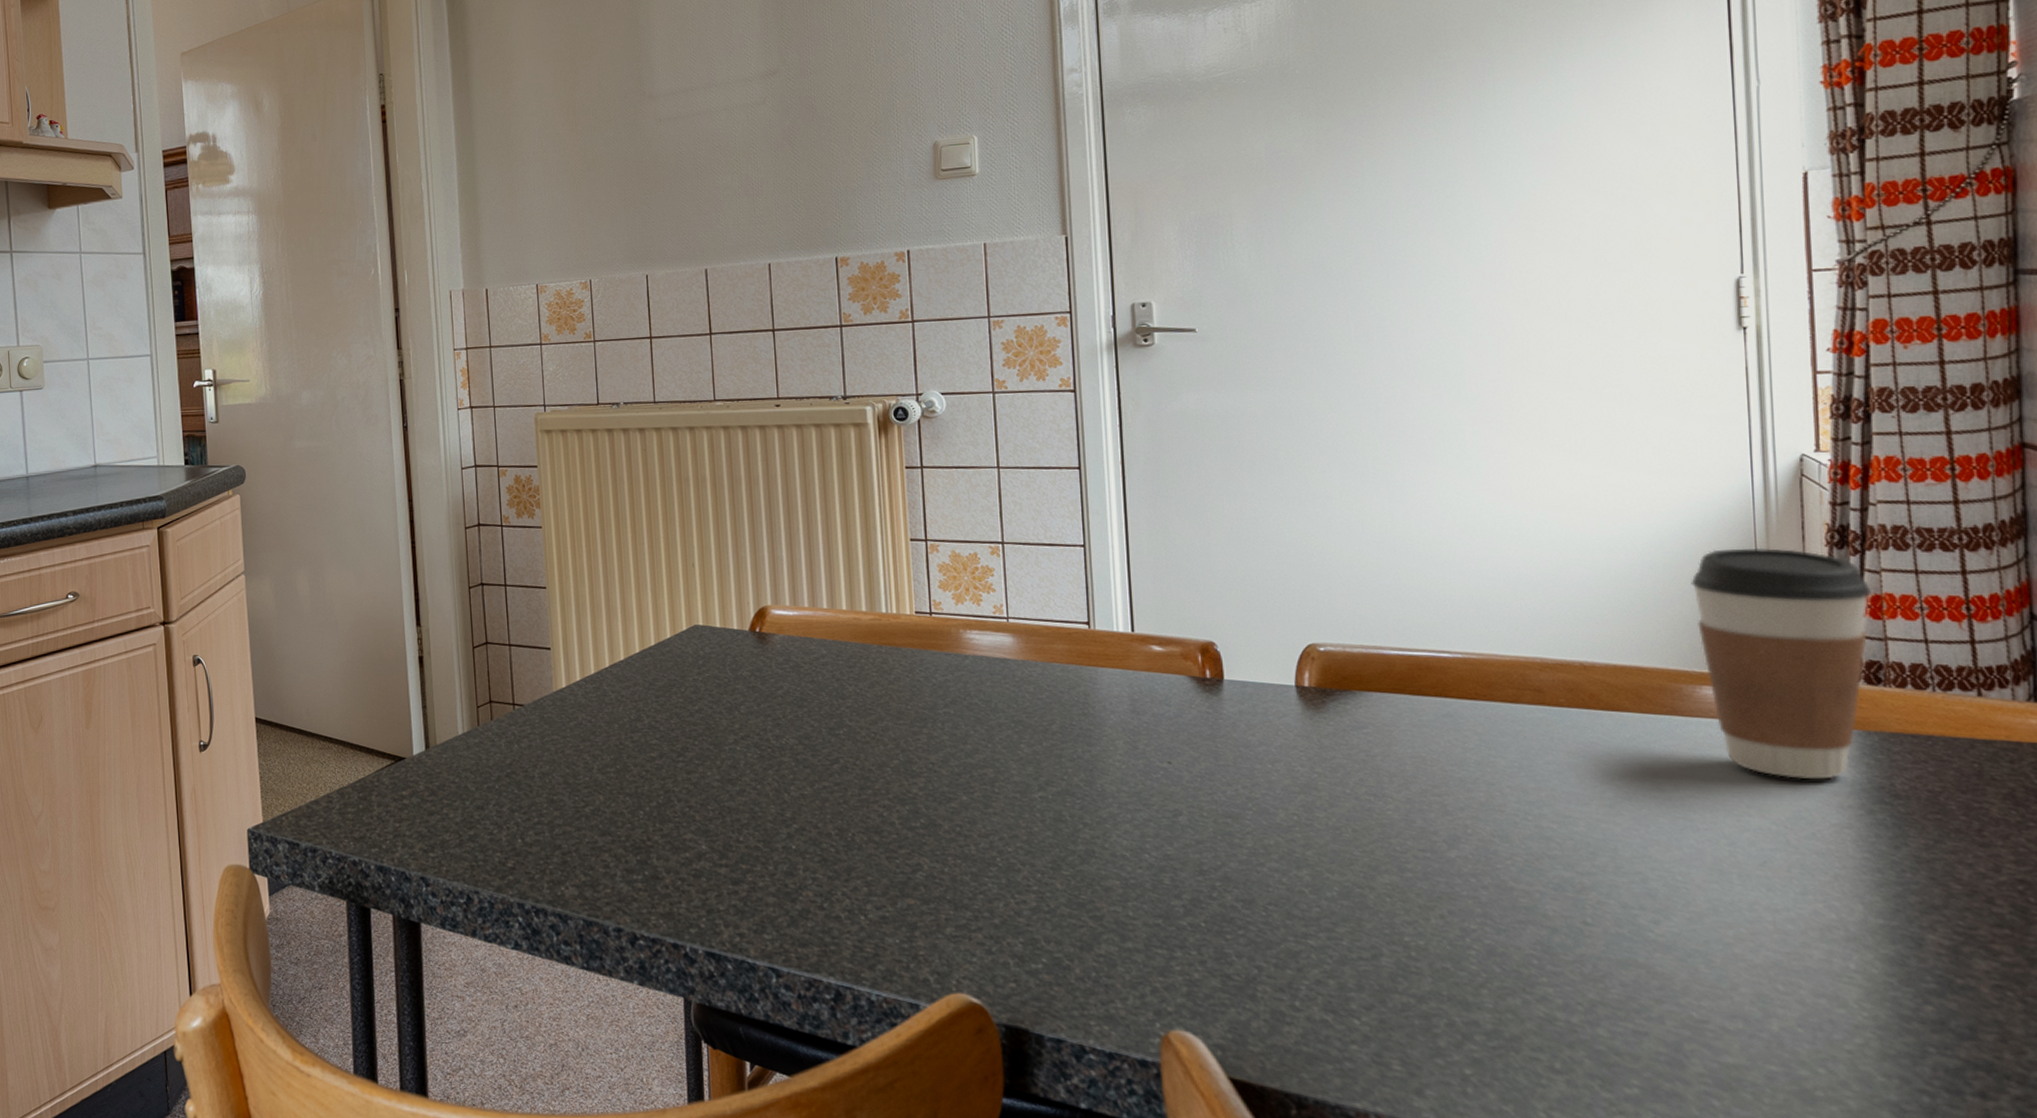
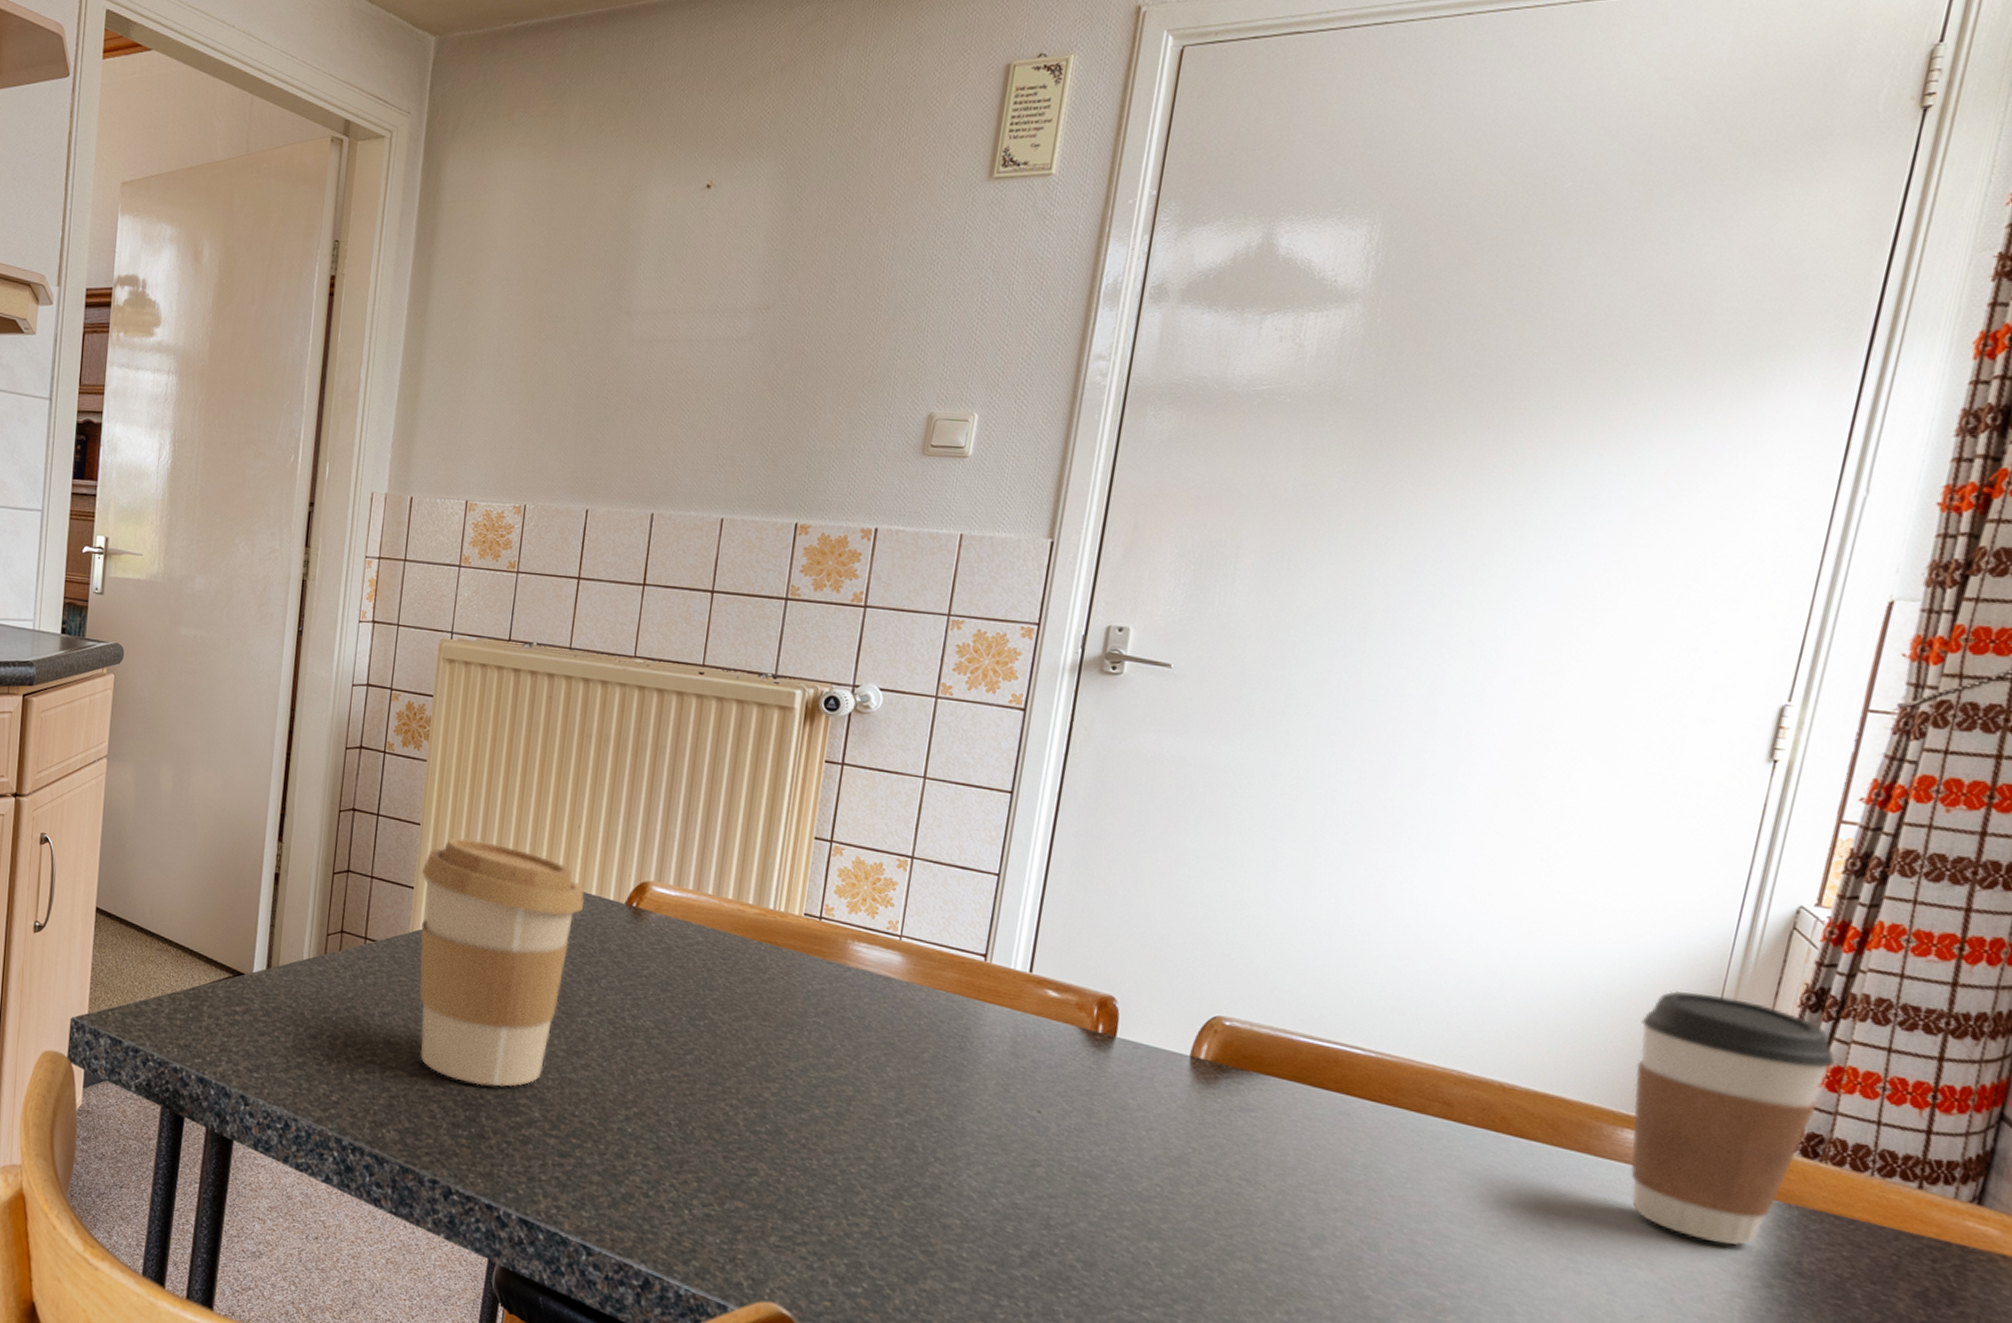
coffee cup: none [555,593,711,828] -> present [419,837,584,1087]

